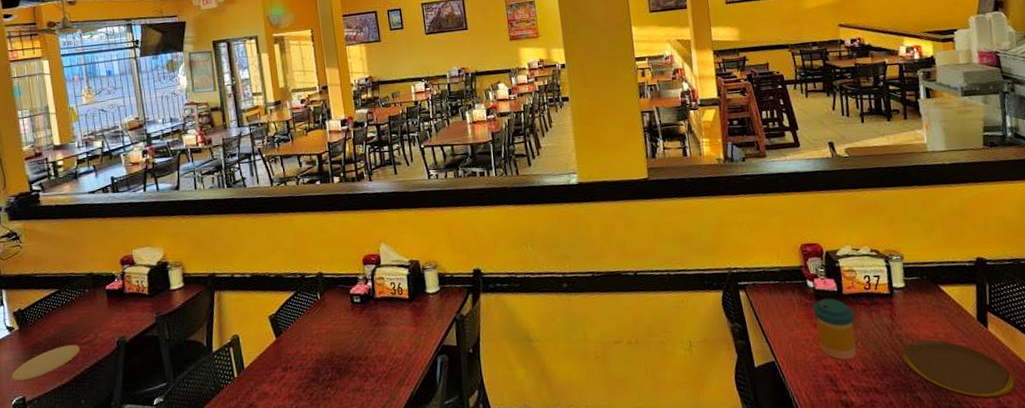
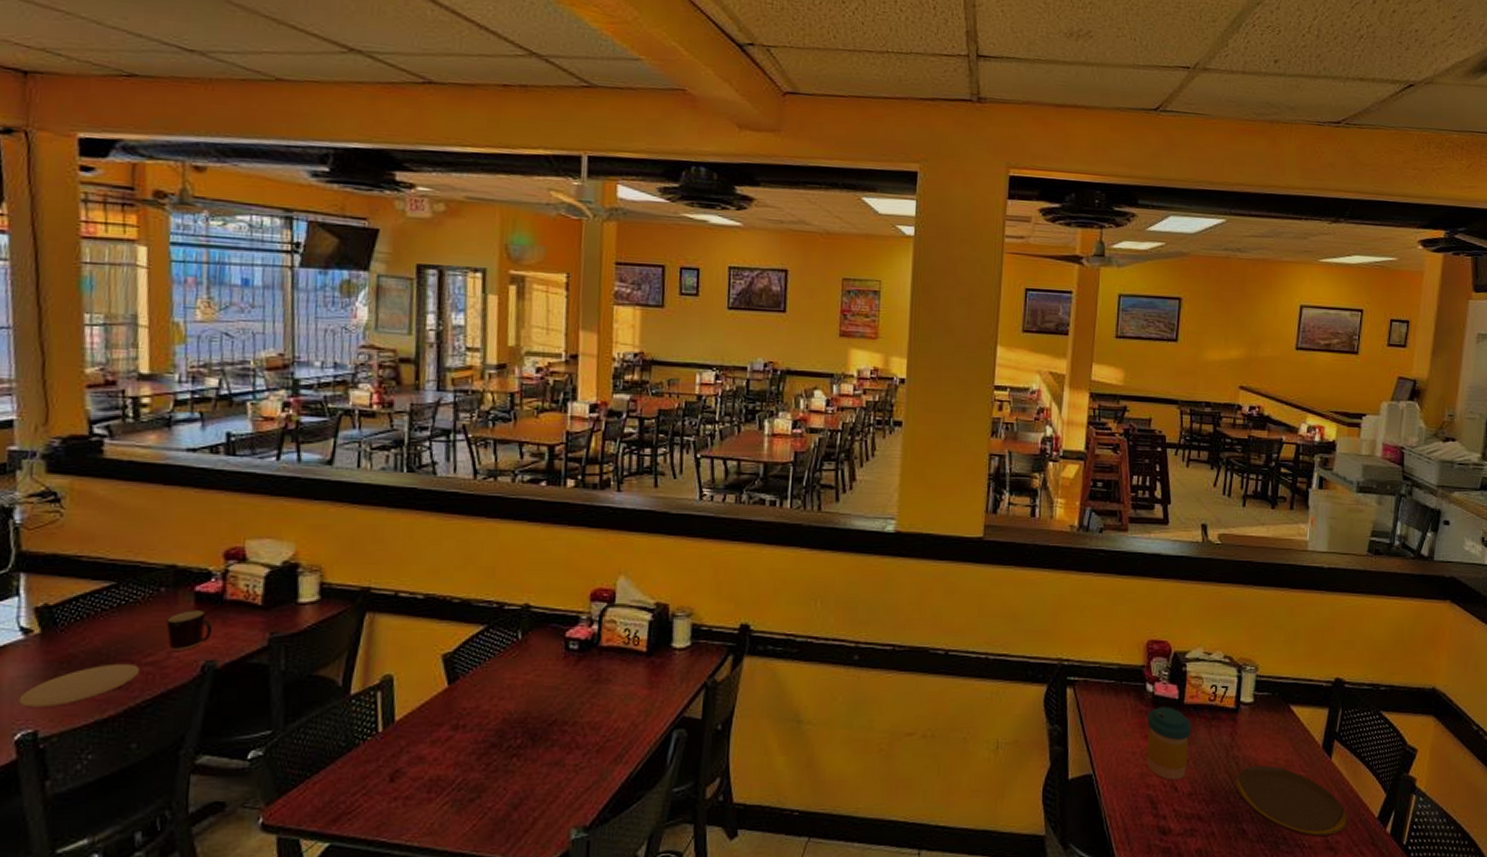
mug: none [92,302,121,333] -> present [166,610,213,650]

